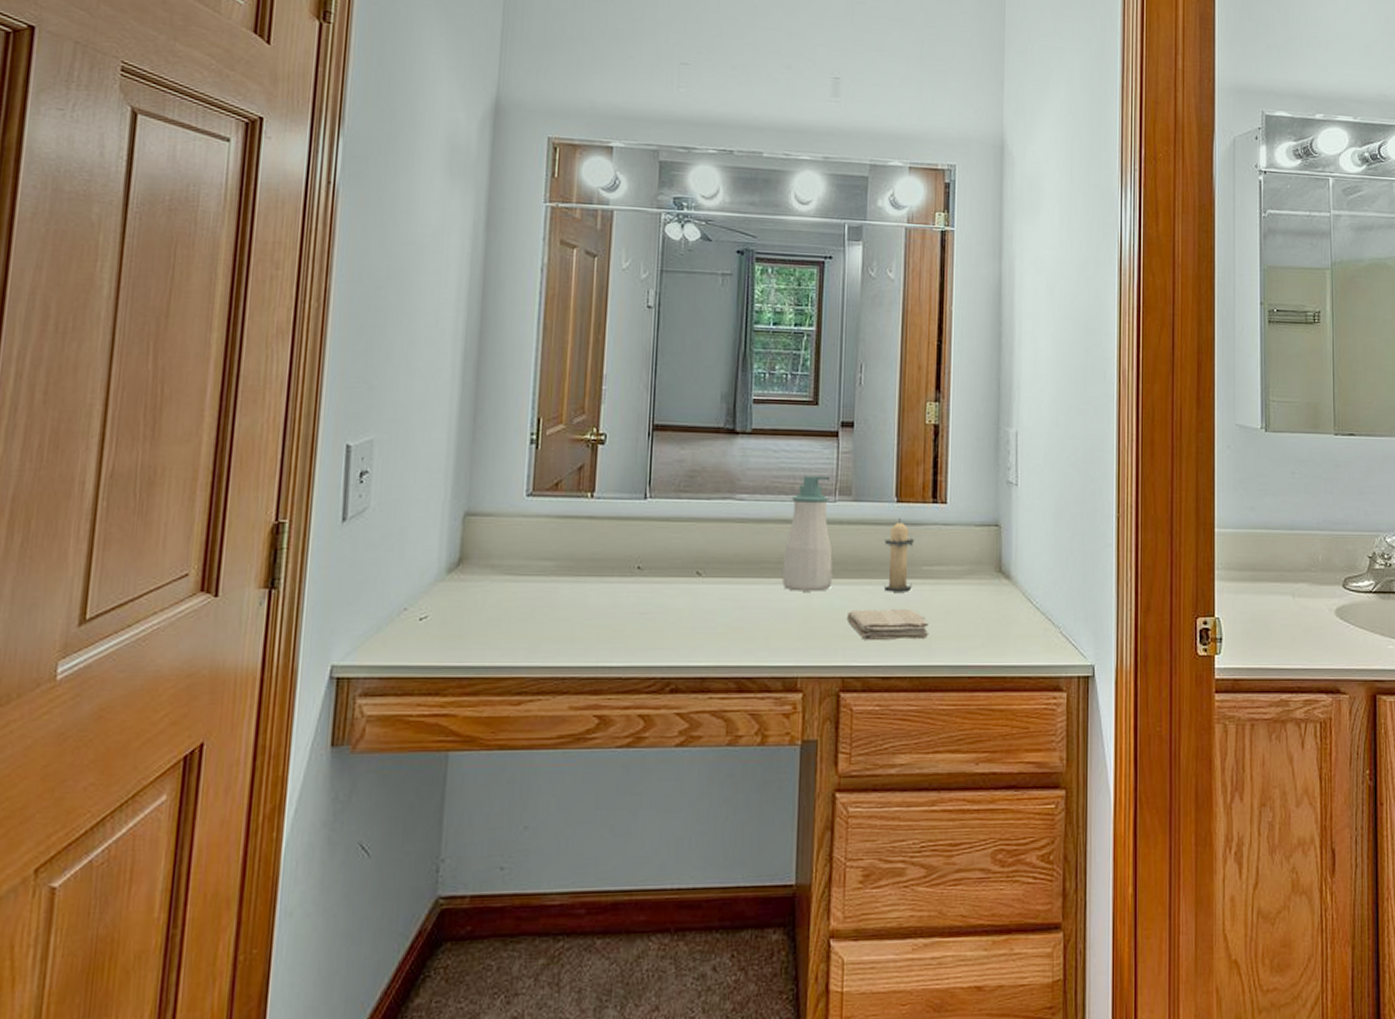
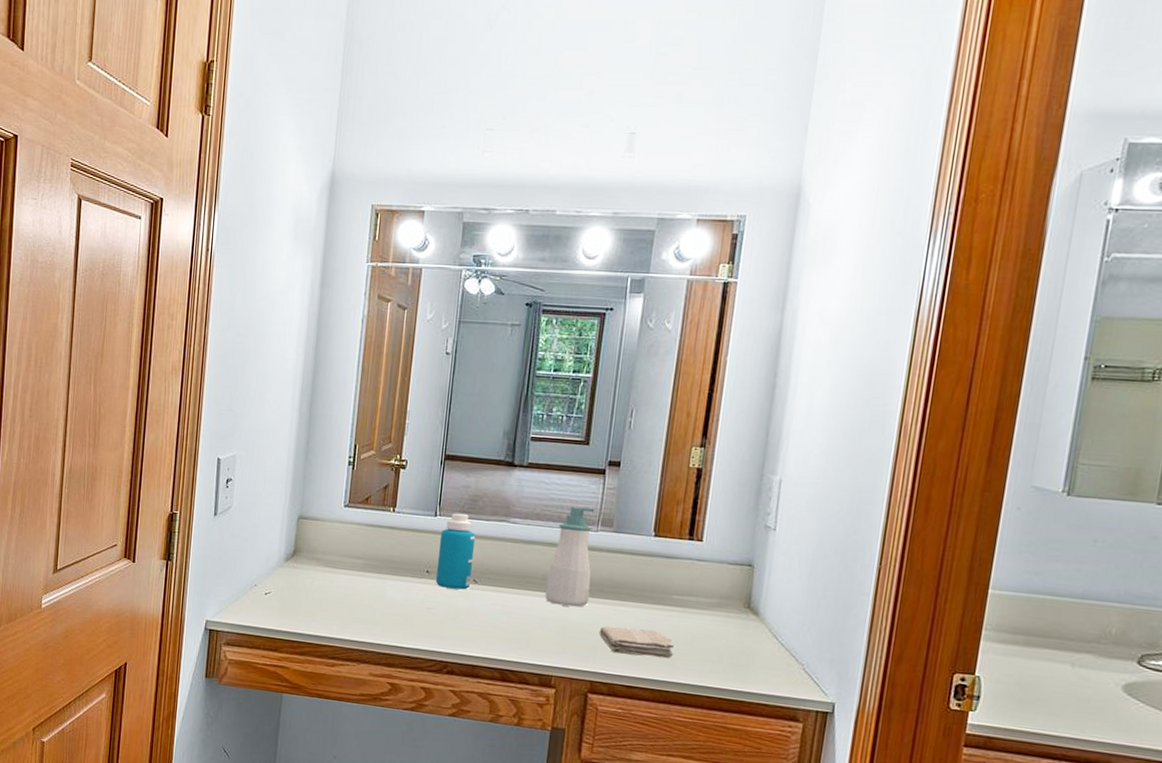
bottle: none [649,493,696,586] -> present [435,512,476,590]
candle: present [884,518,915,592] -> none [636,551,669,617]

